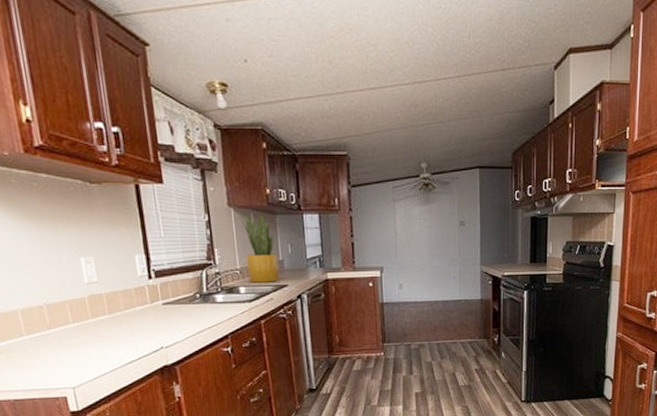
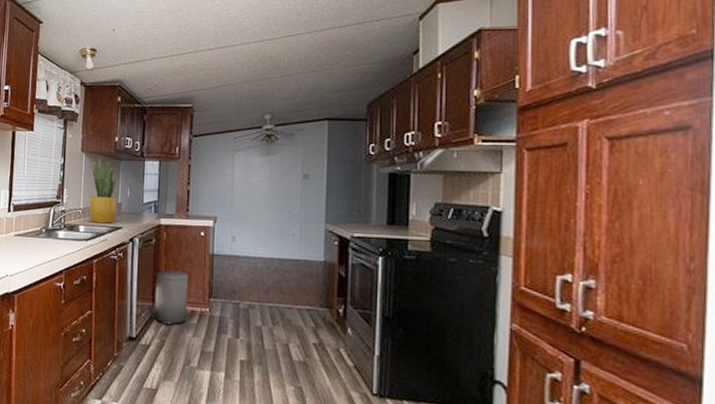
pedal bin: none [329,321,363,373] -> present [154,269,188,326]

